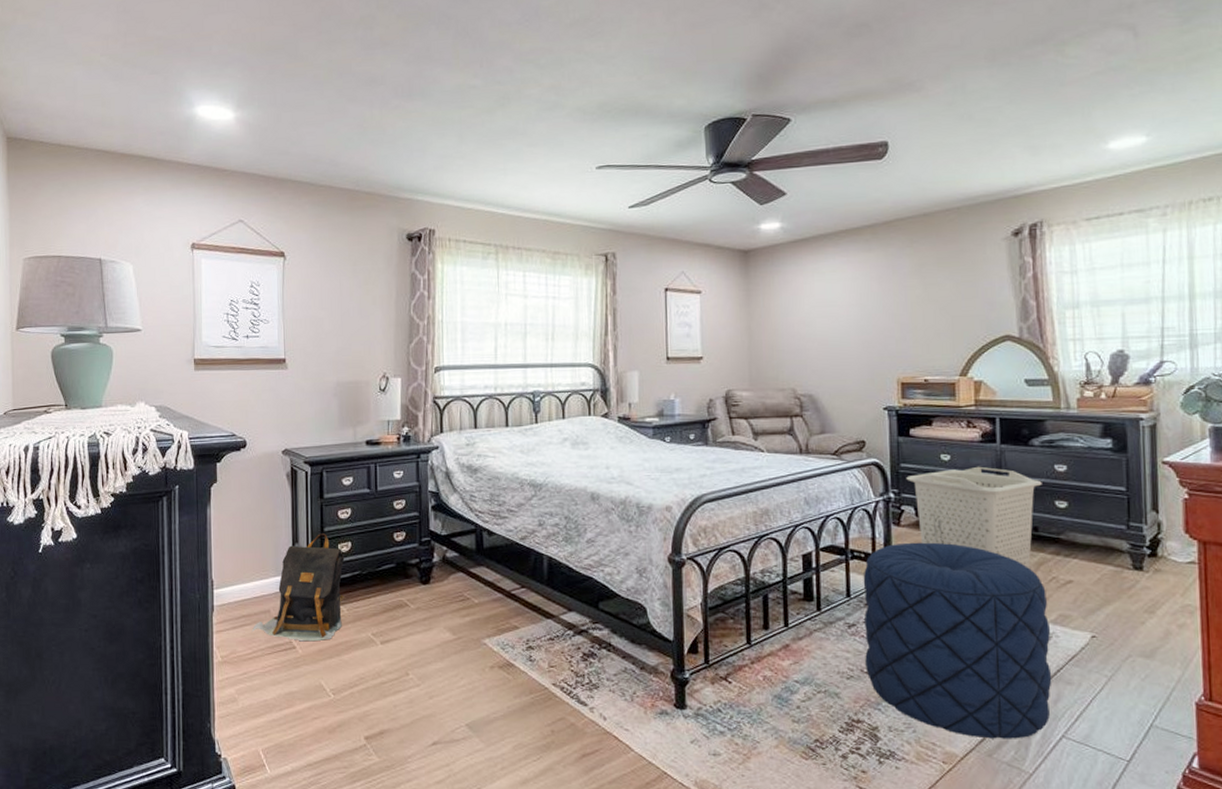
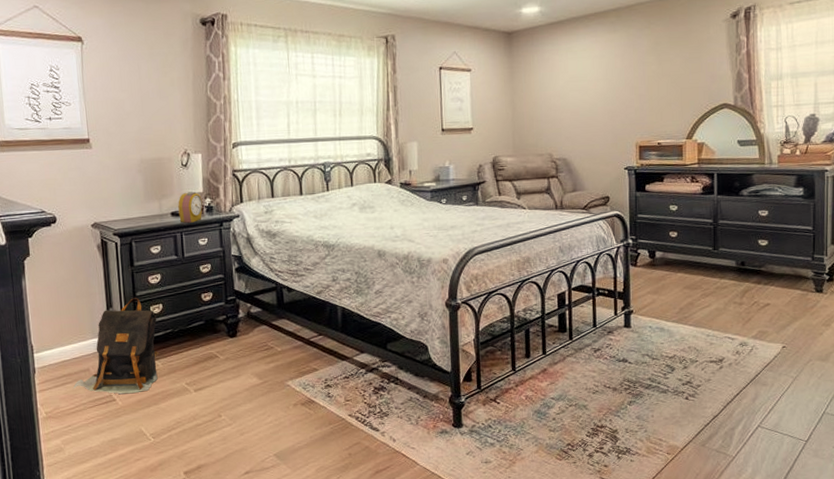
alarm clock: none [373,419,400,453] -> present [178,191,203,223]
pouf: present [863,542,1052,739] -> none [606,278,752,433]
laundry basket: present [906,466,1042,568] -> none [642,214,749,296]

